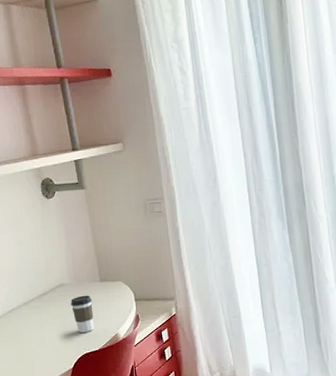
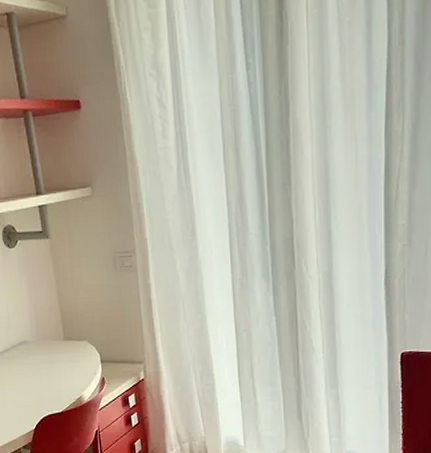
coffee cup: present [71,295,95,333] -> none [33,354,58,393]

